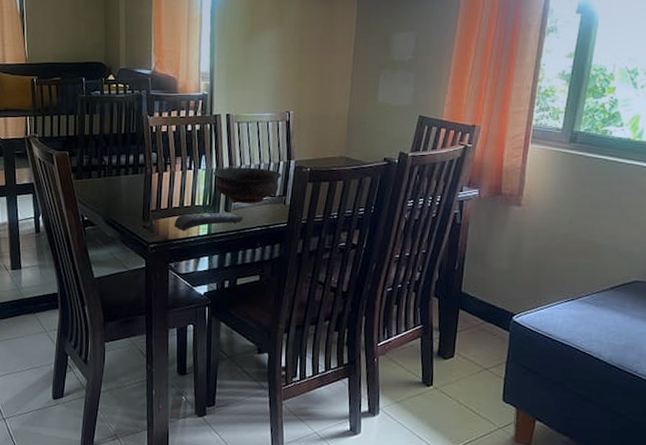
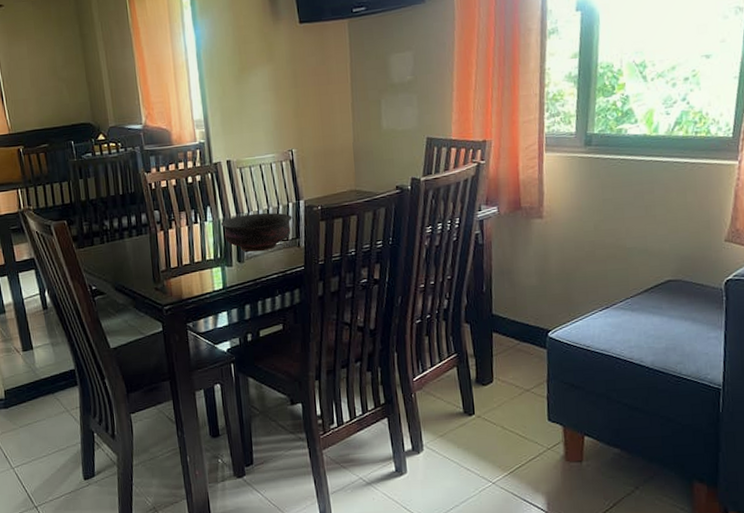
remote control: present [174,212,243,230] -> none [186,262,258,288]

